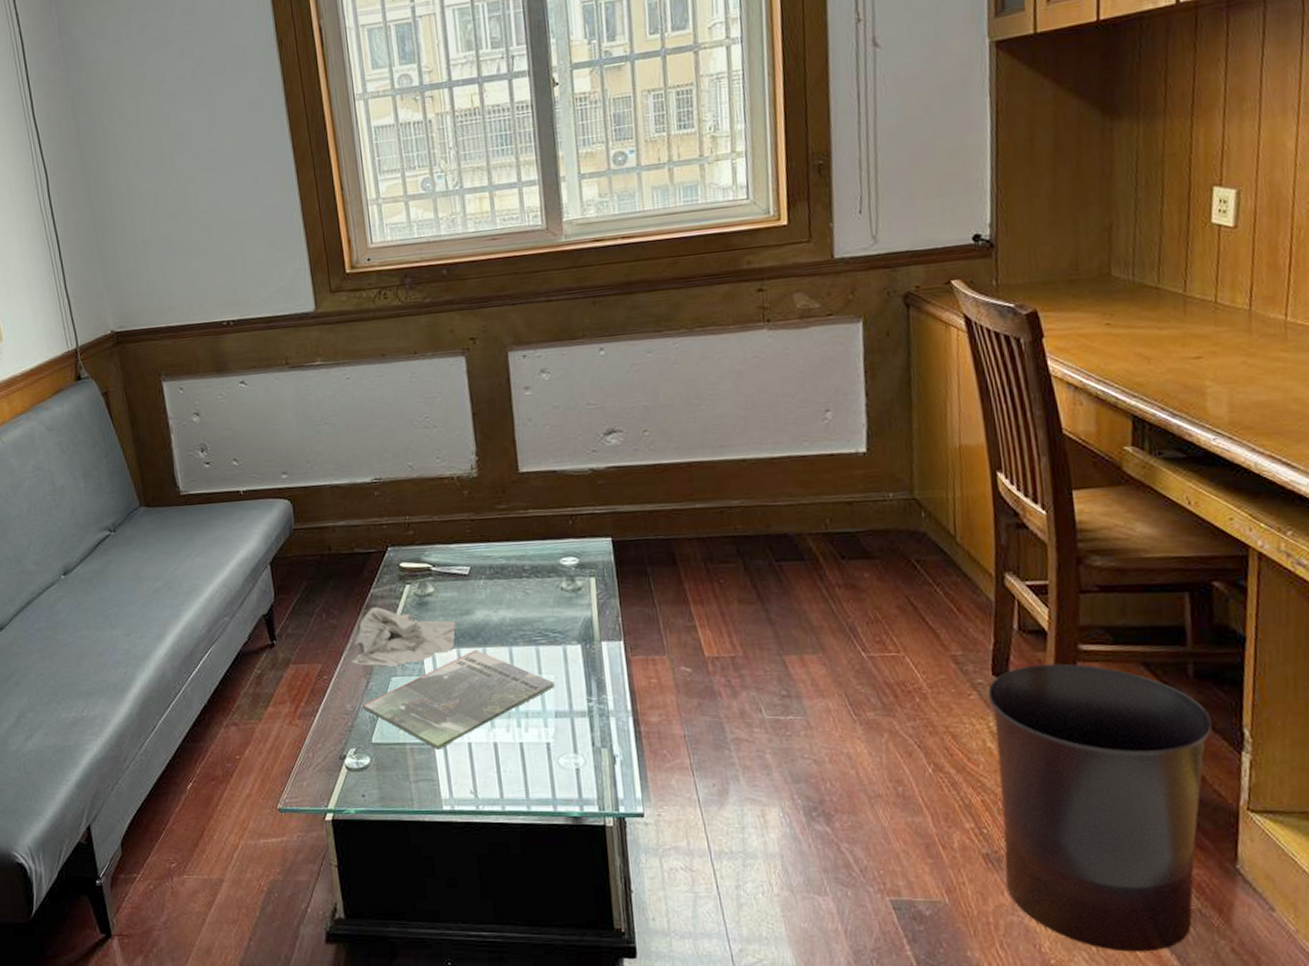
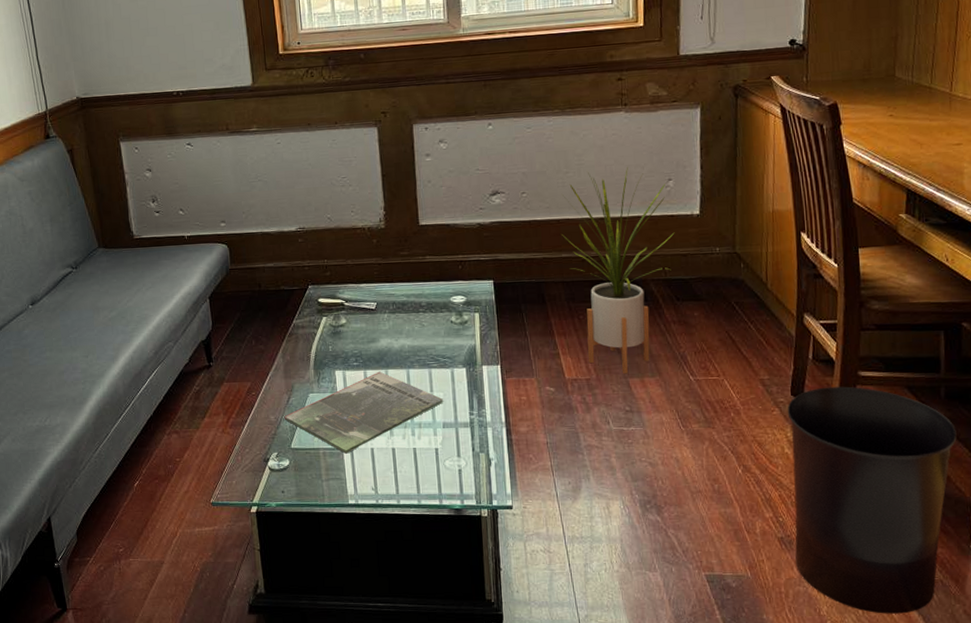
tissue: present [351,607,456,667] -> none [275,335,364,385]
house plant: none [694,396,836,651] -> present [562,167,675,374]

